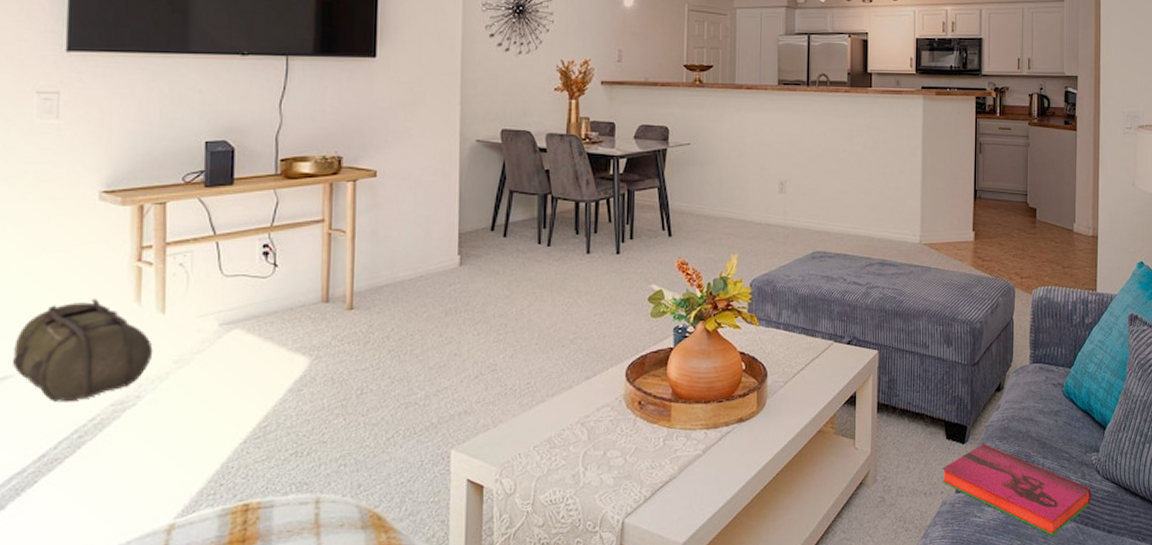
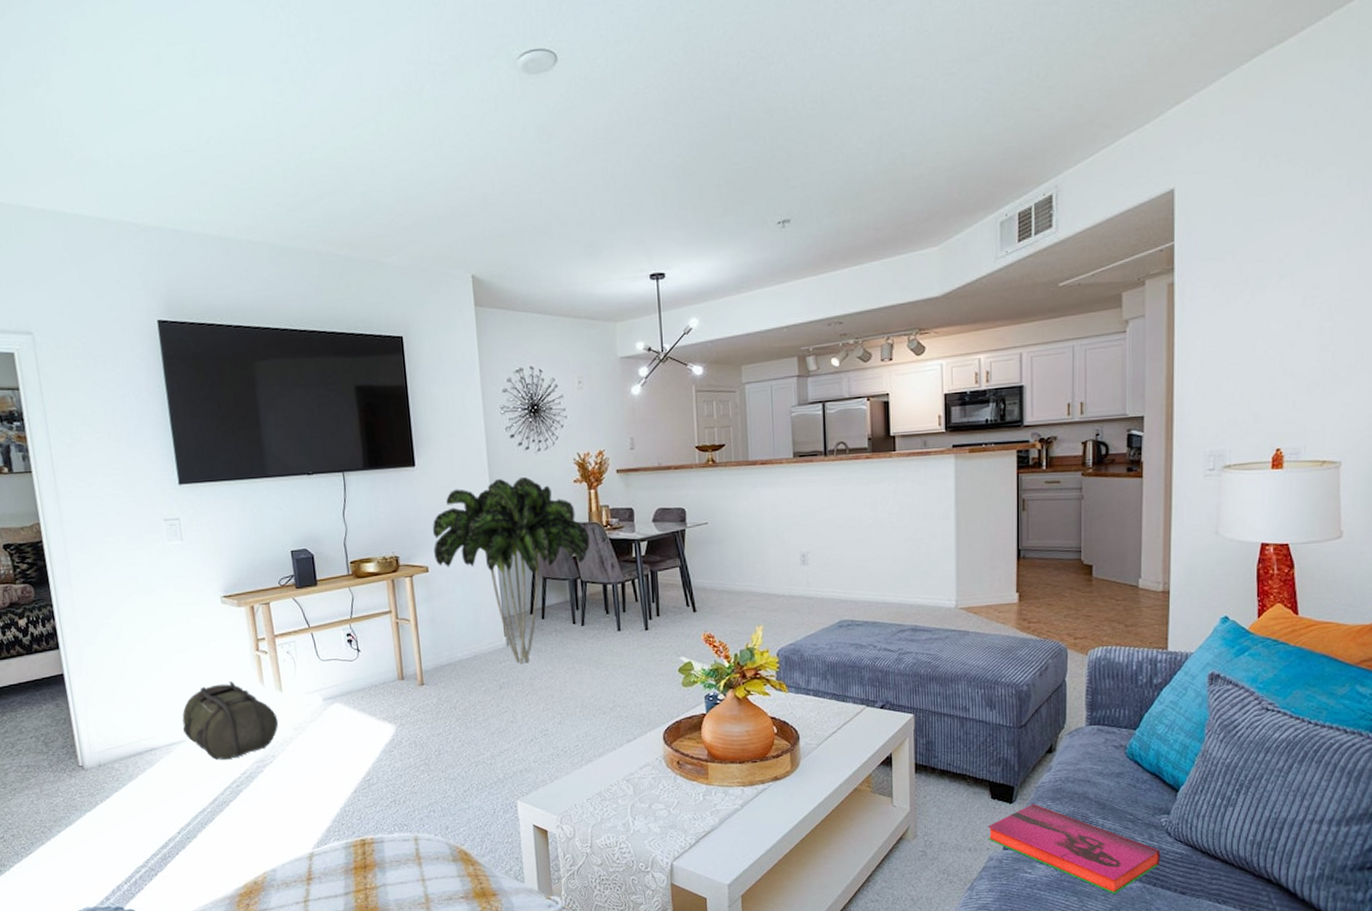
indoor plant: none [386,80,566,287] -> present [432,477,590,664]

